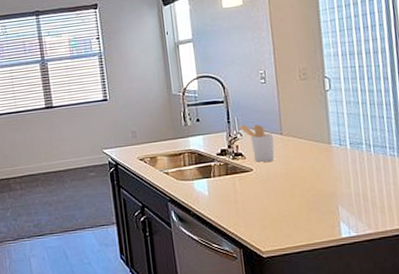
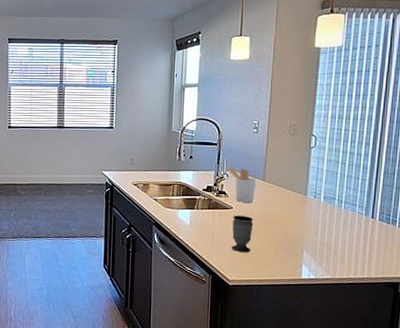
cup: none [255,176,281,219] -> present [232,215,254,253]

